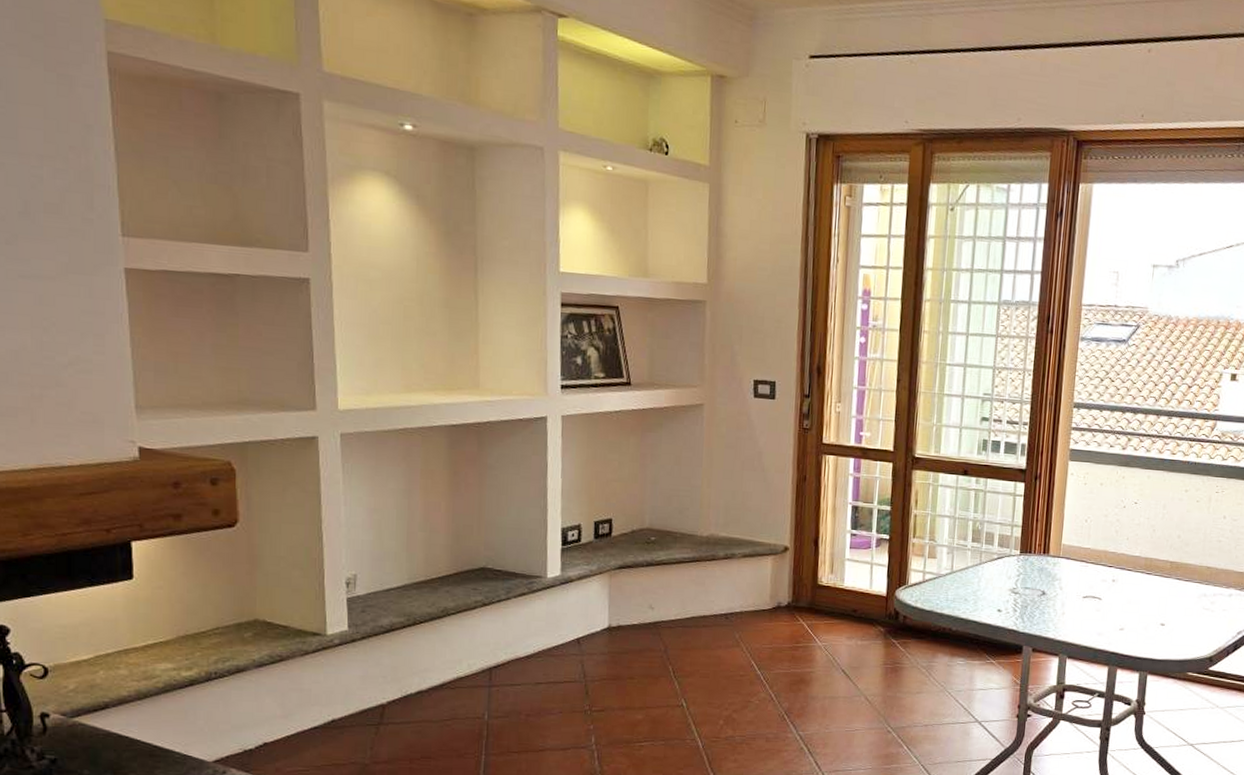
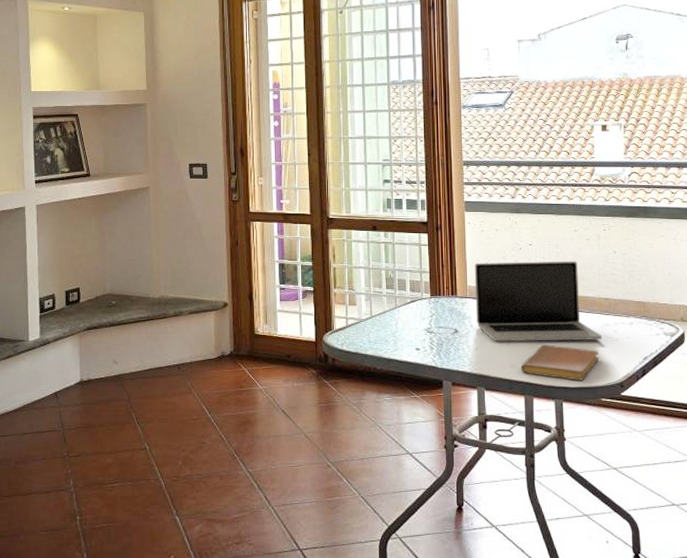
laptop: none [1067,519,1198,611] -> present [474,261,602,341]
notebook: none [1108,612,1192,653] -> present [521,344,599,381]

